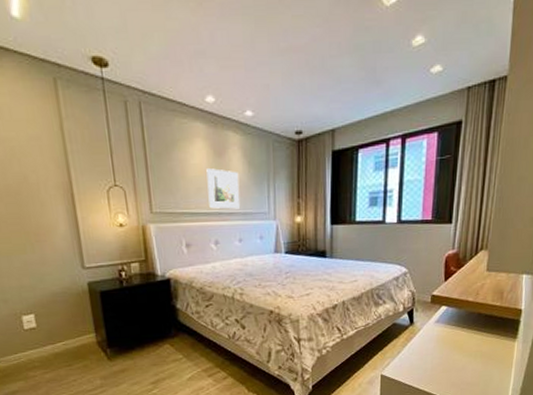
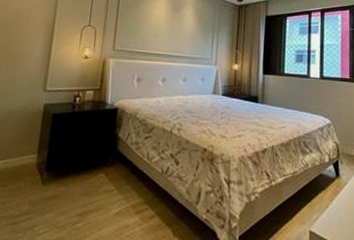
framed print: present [206,168,240,209] -> none [162,20,190,54]

